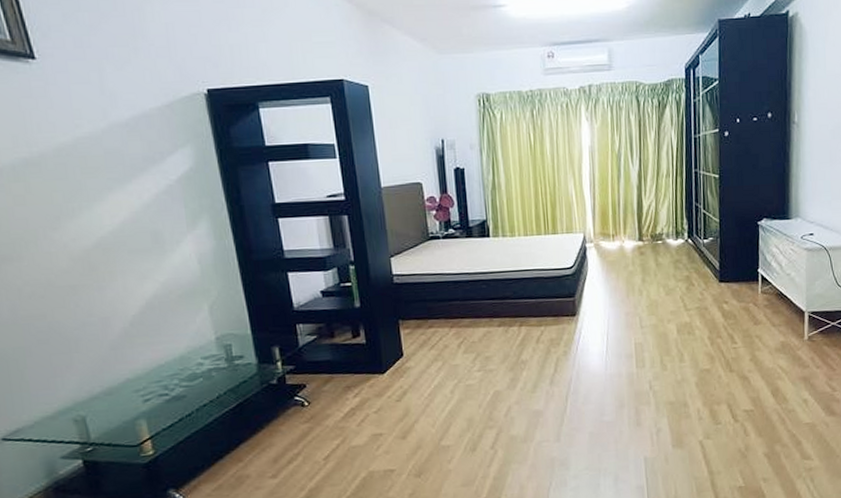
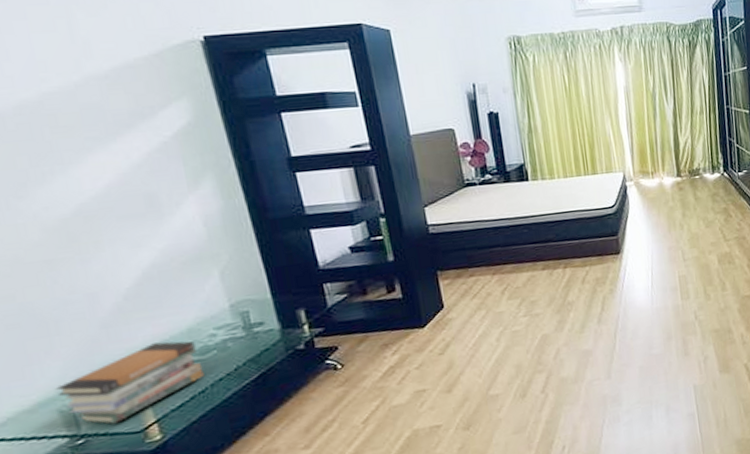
book stack: none [73,366,191,436] -> present [55,341,204,424]

